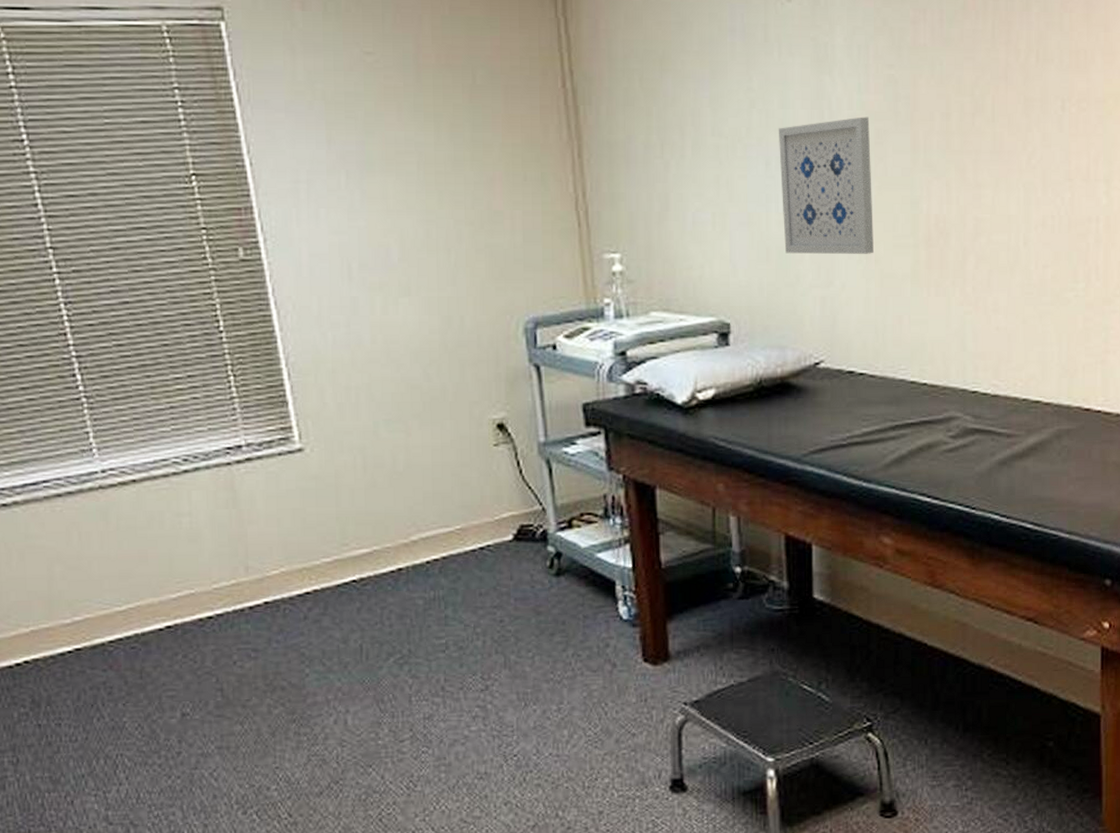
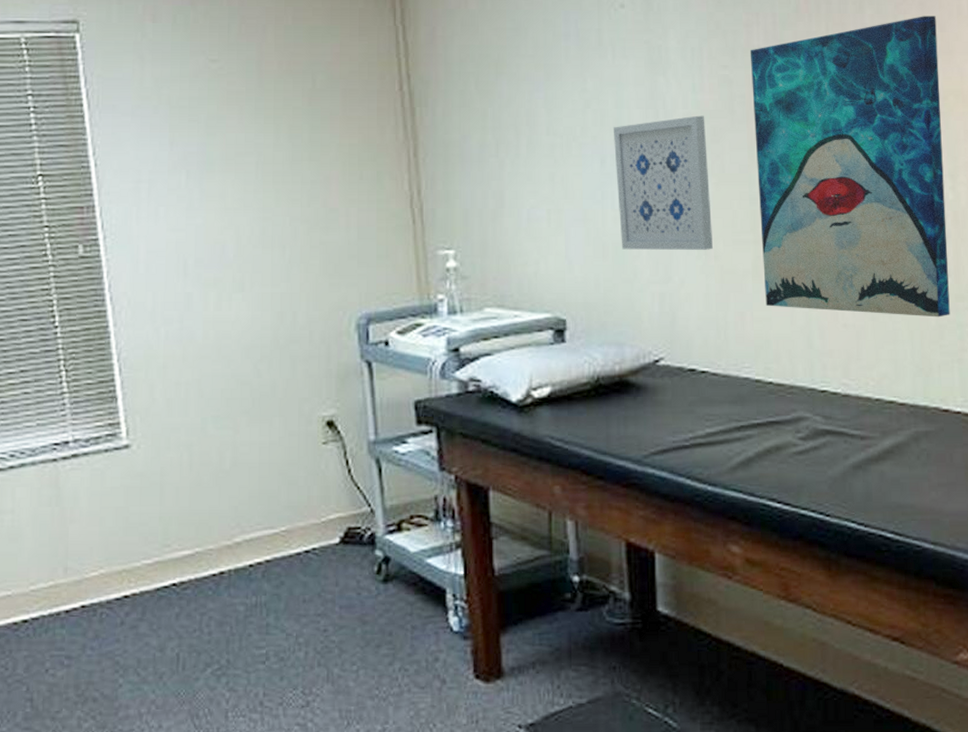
wall art: none [916,15,1101,321] -> present [749,16,950,318]

